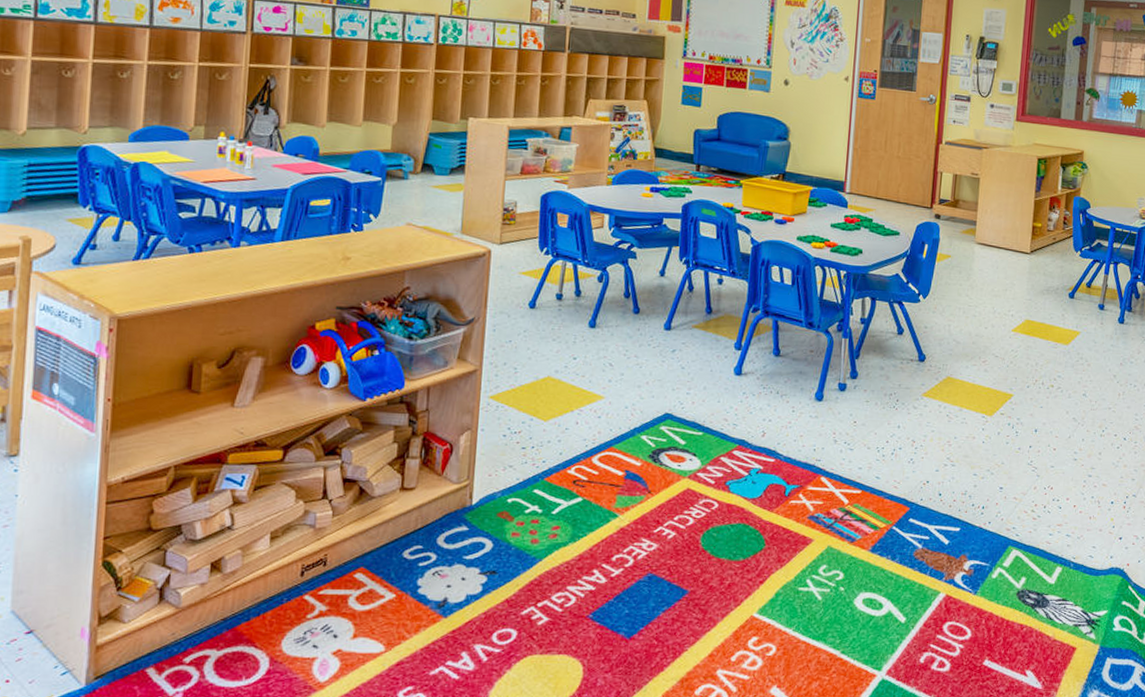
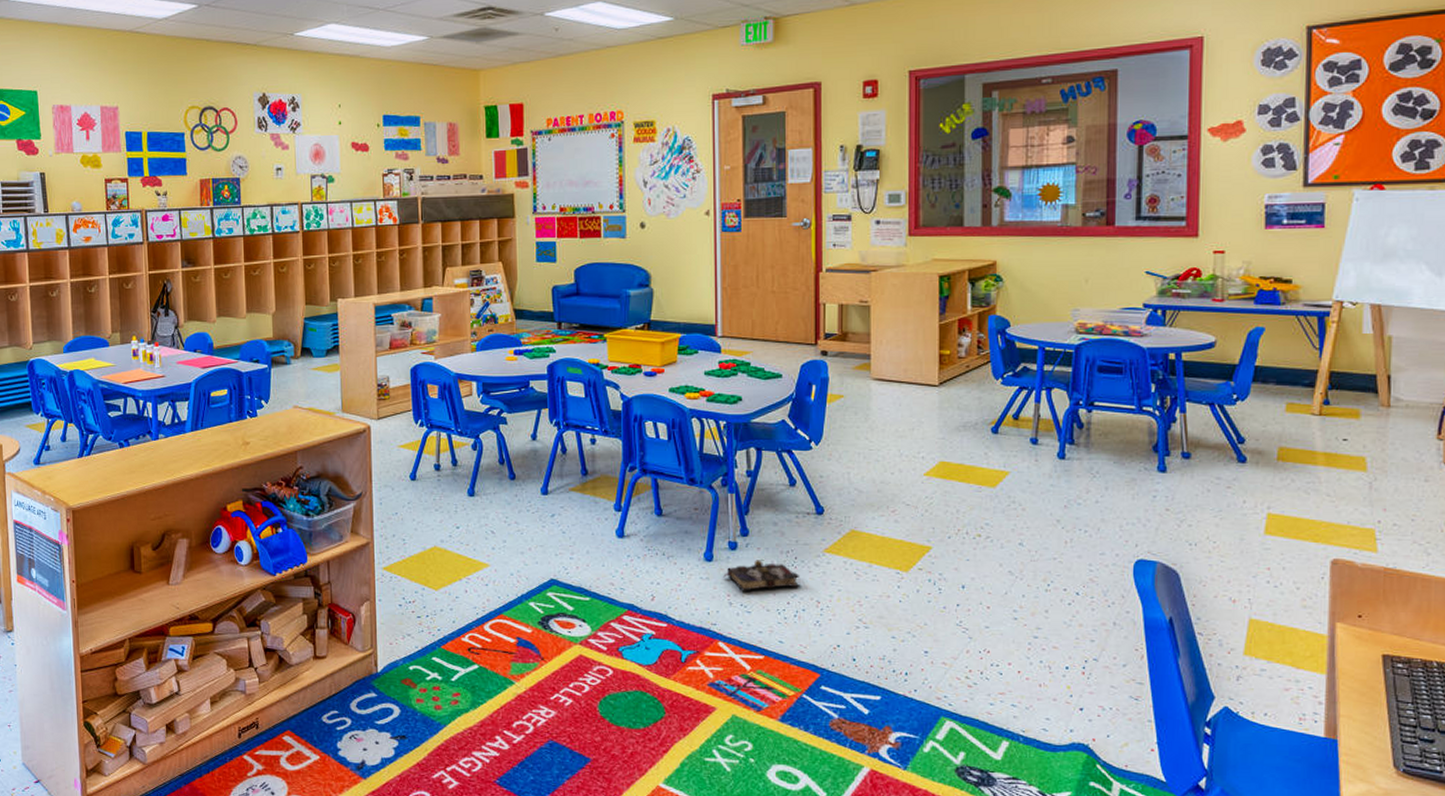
book: none [831,401,900,430] -> present [723,560,801,591]

